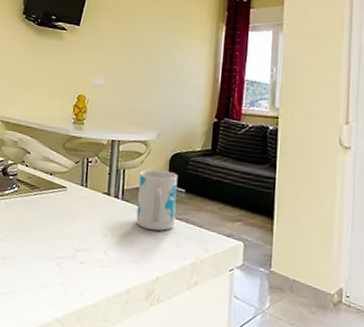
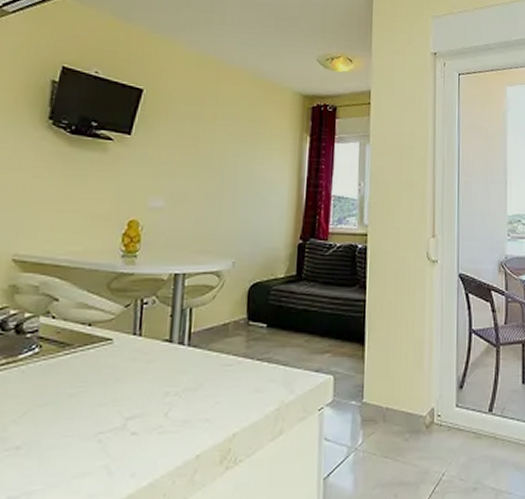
mug: present [136,169,178,231] -> none [207,304,258,378]

